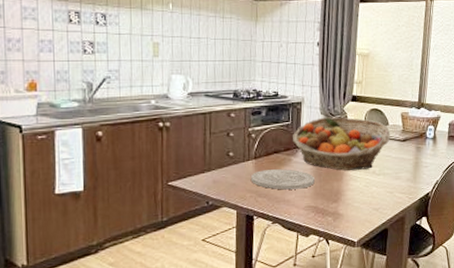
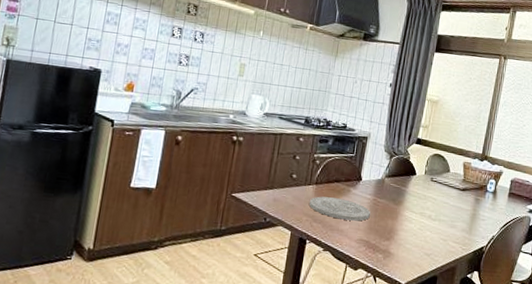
fruit basket: present [293,117,391,171] -> none [354,154,451,213]

